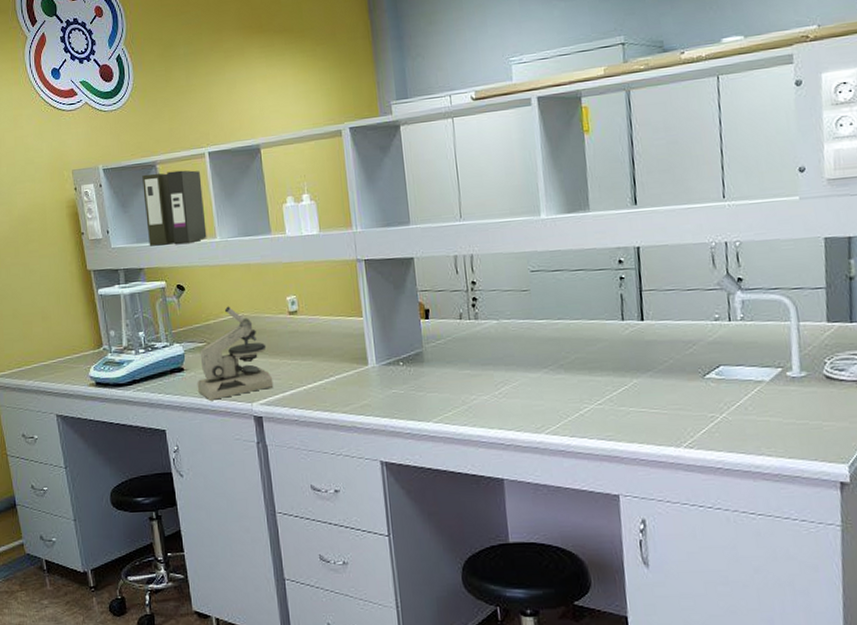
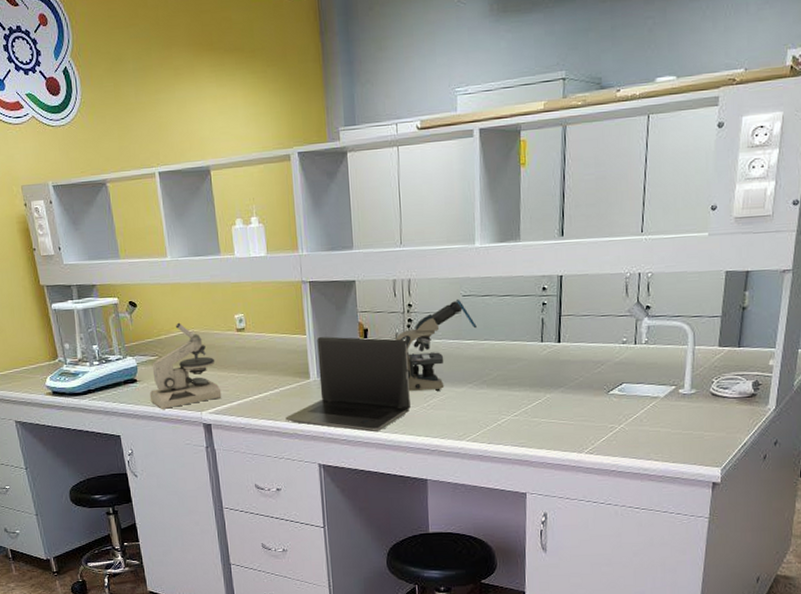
binder: present [142,173,175,246] -> none [93,192,127,264]
binder: present [167,170,207,245] -> none [117,189,158,263]
laptop computer: none [342,318,480,424] -> present [285,336,410,432]
microscope: none [460,274,549,378] -> present [396,298,477,392]

